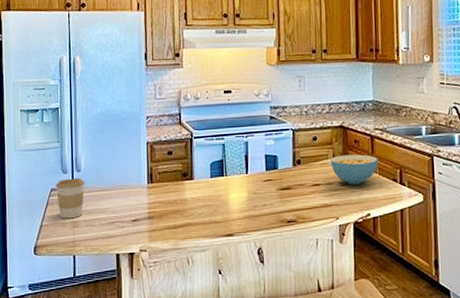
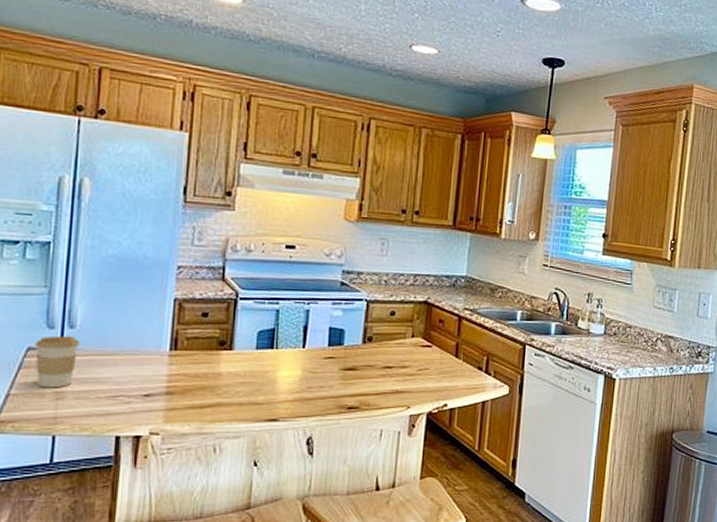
cereal bowl: present [330,154,378,185] -> none [408,335,464,370]

